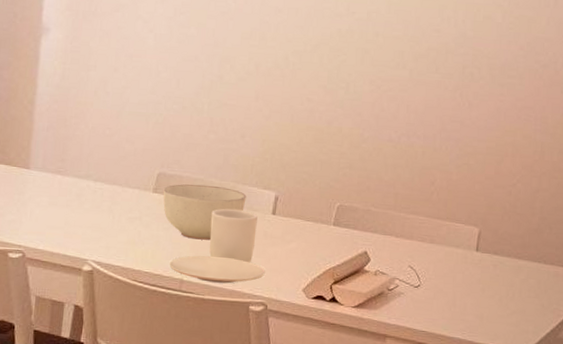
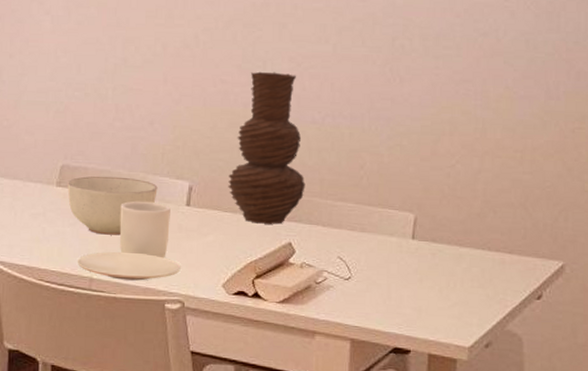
vase: none [311,92,381,234] -> present [228,71,306,224]

